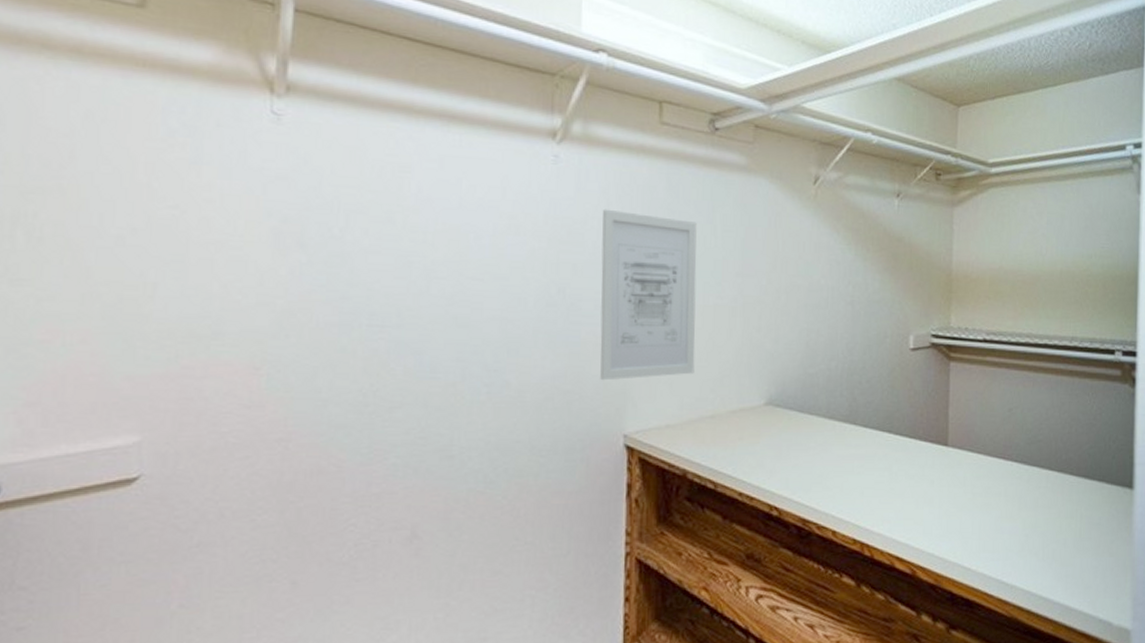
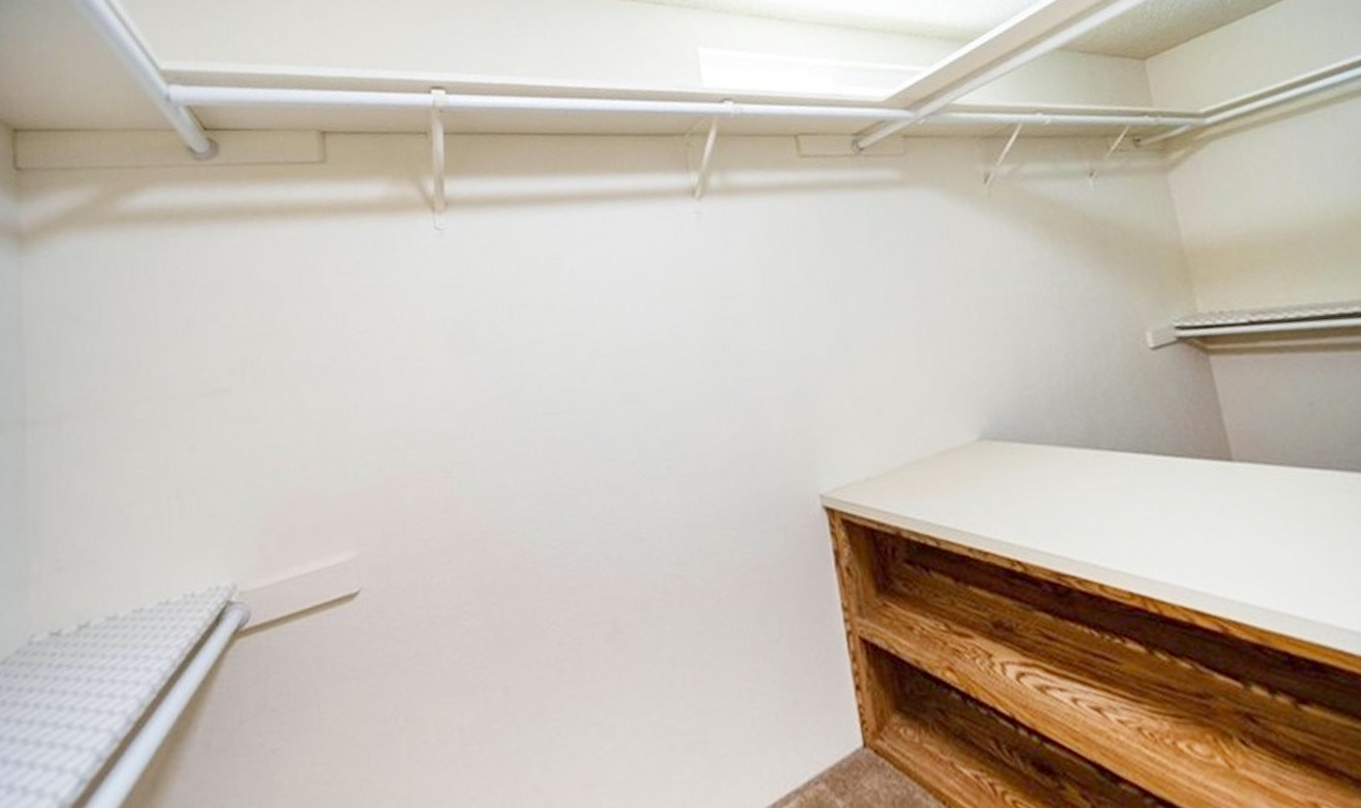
wall art: present [600,209,697,381] -> none [754,250,888,438]

